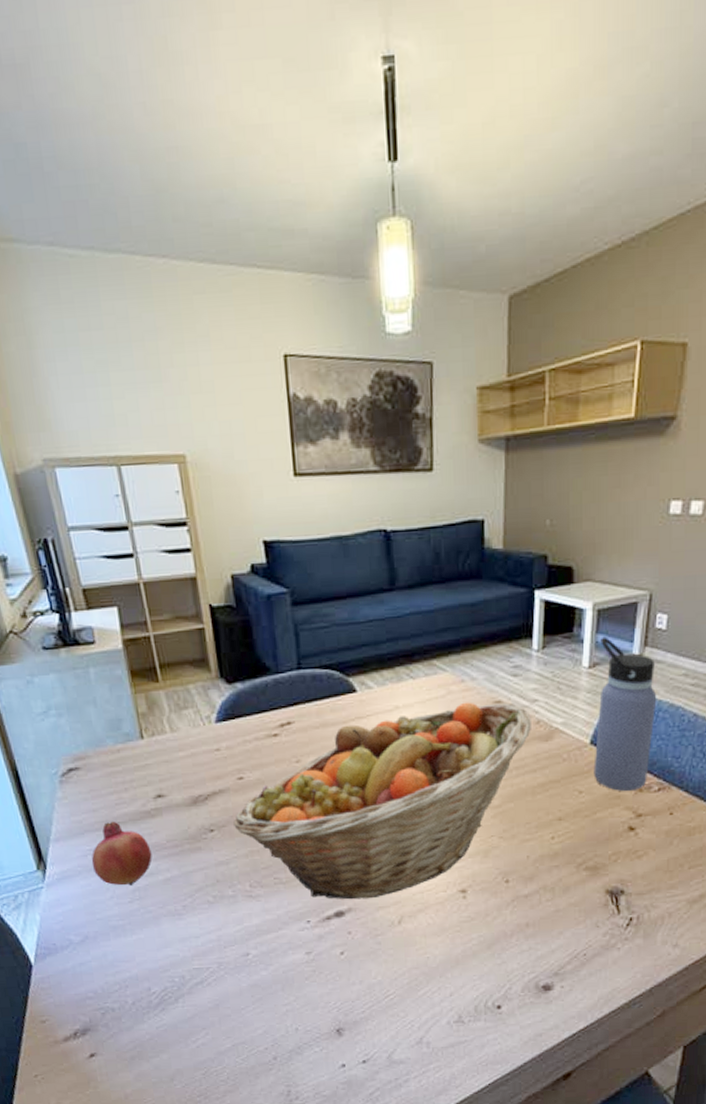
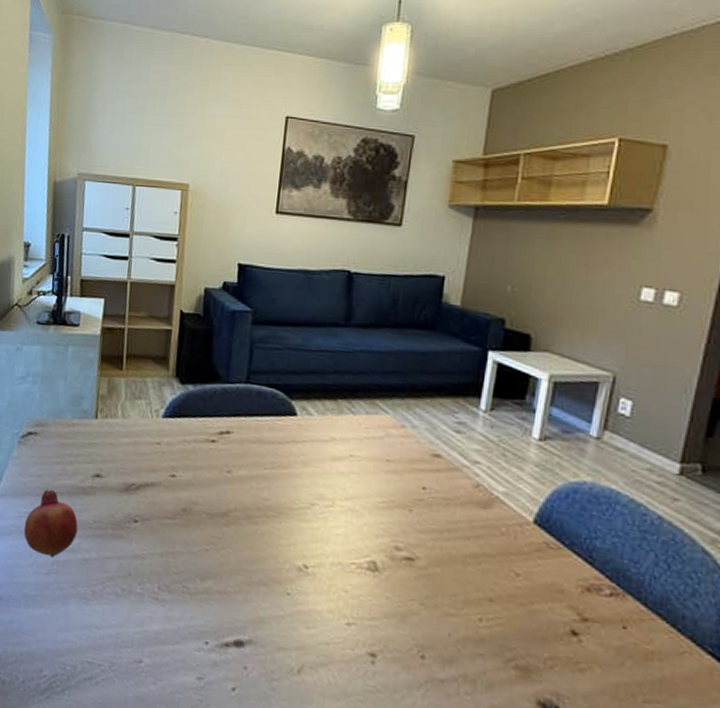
fruit basket: present [233,702,531,900] -> none [157,446,471,637]
water bottle: present [593,636,657,792] -> none [534,410,615,589]

